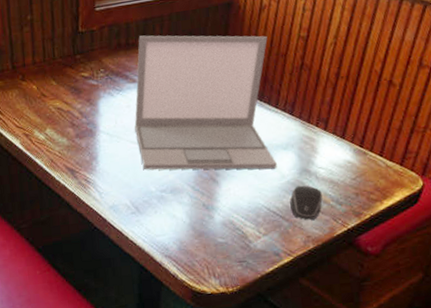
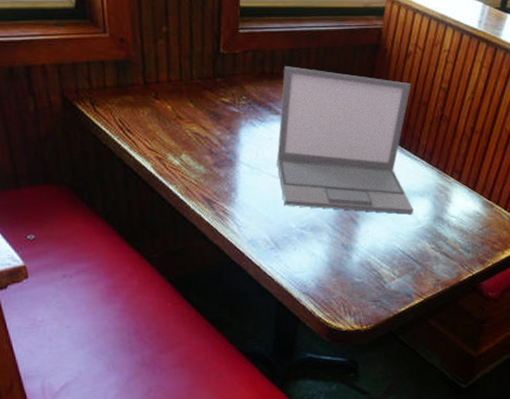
computer mouse: present [290,185,323,220] -> none [423,231,453,265]

